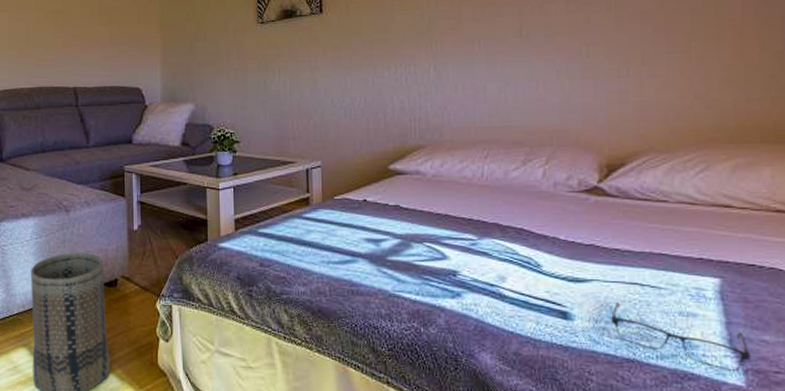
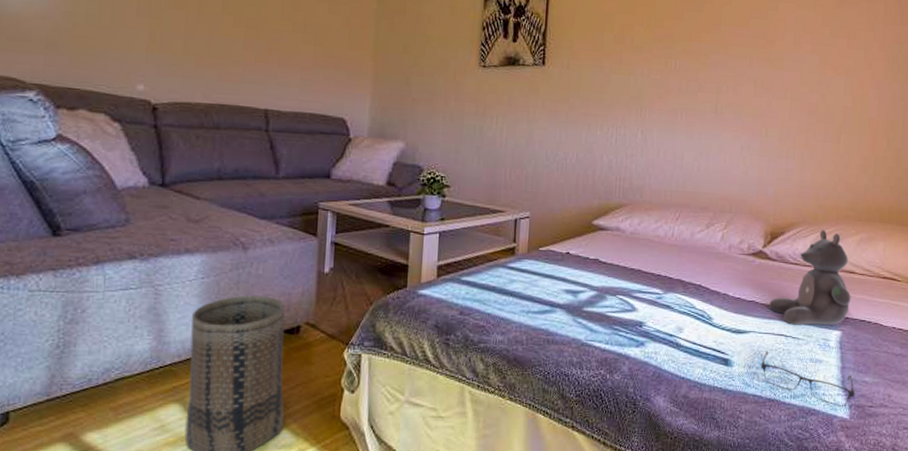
stuffed animal: none [615,156,730,272] -> present [769,229,851,325]

